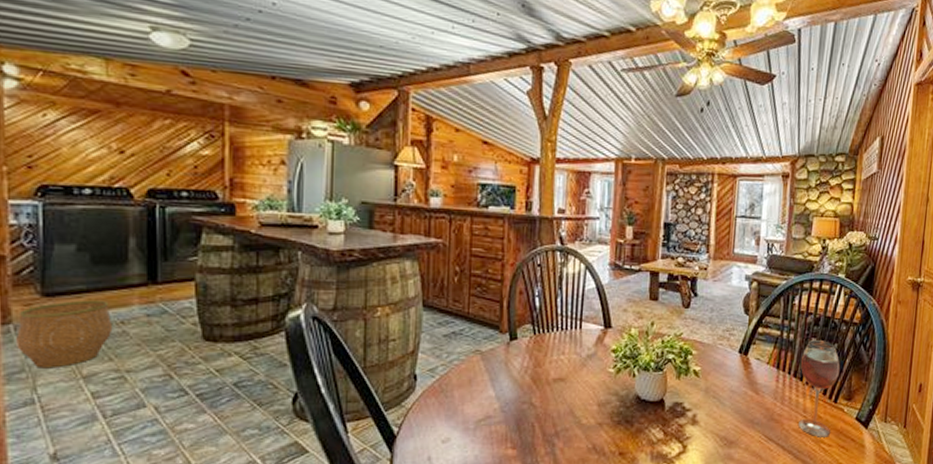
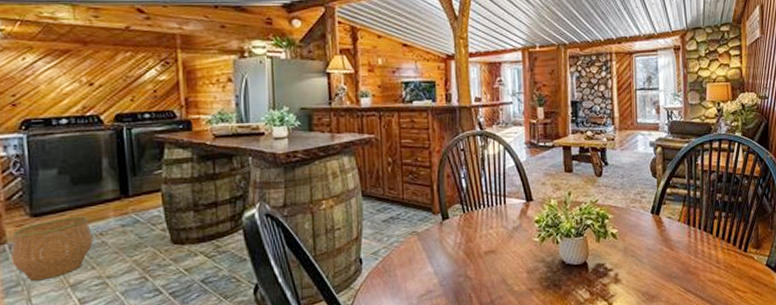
wineglass: present [798,339,840,437] -> none [709,194,746,285]

